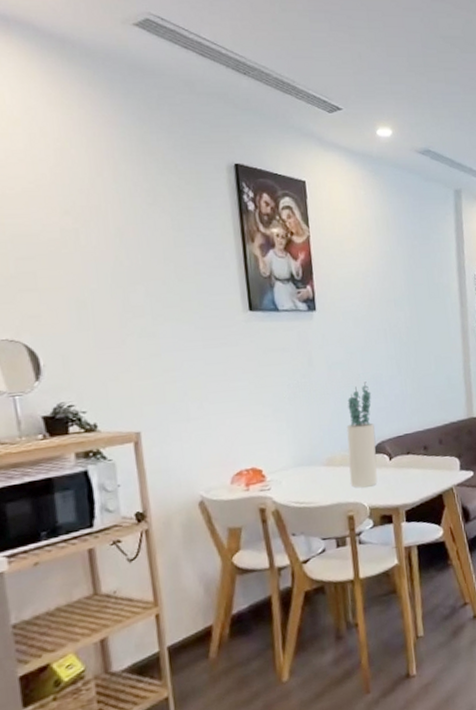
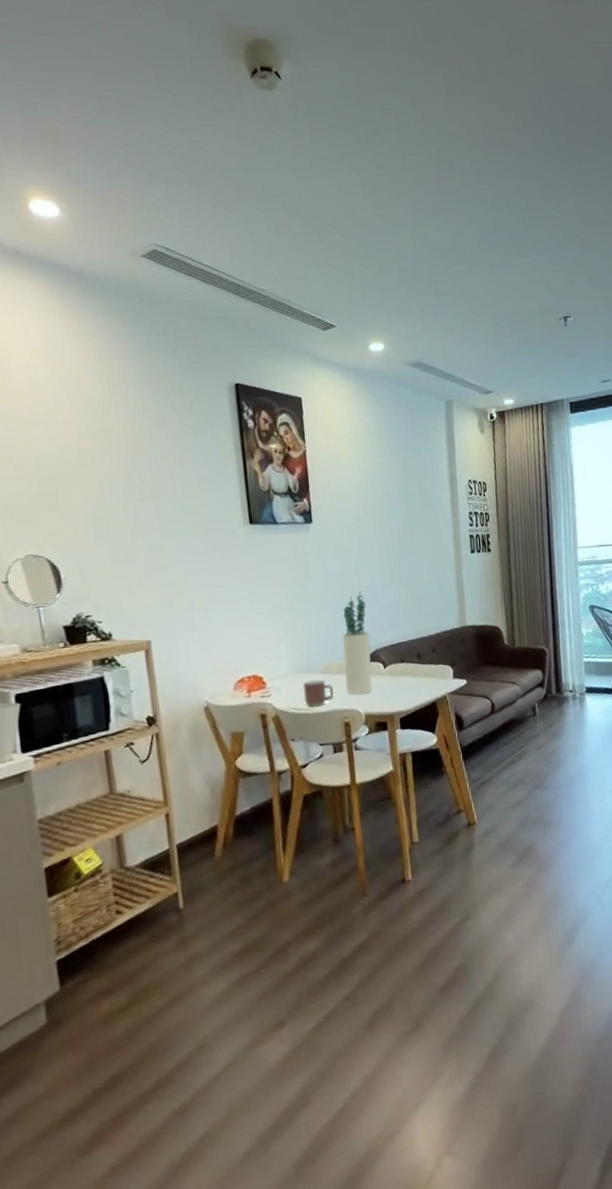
mug: none [305,472,337,500] -> present [303,679,334,707]

